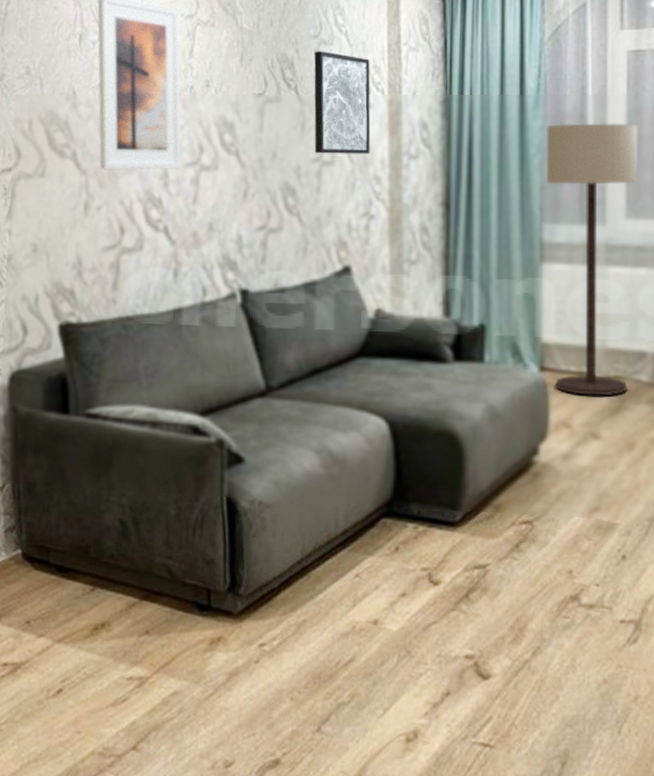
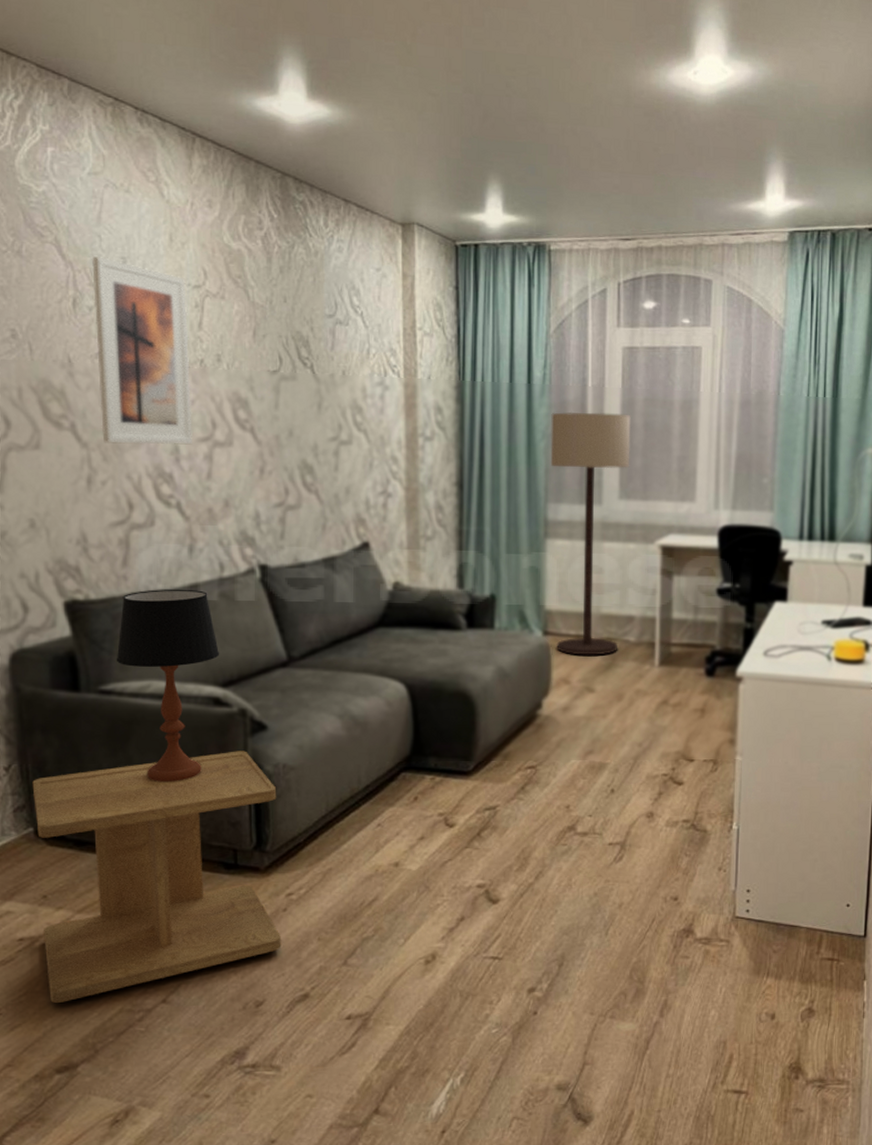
side table: none [22,483,253,736] -> present [32,751,282,1003]
table lamp: none [102,313,200,513] -> present [116,589,220,783]
wall art: present [314,51,371,154] -> none [330,331,387,435]

